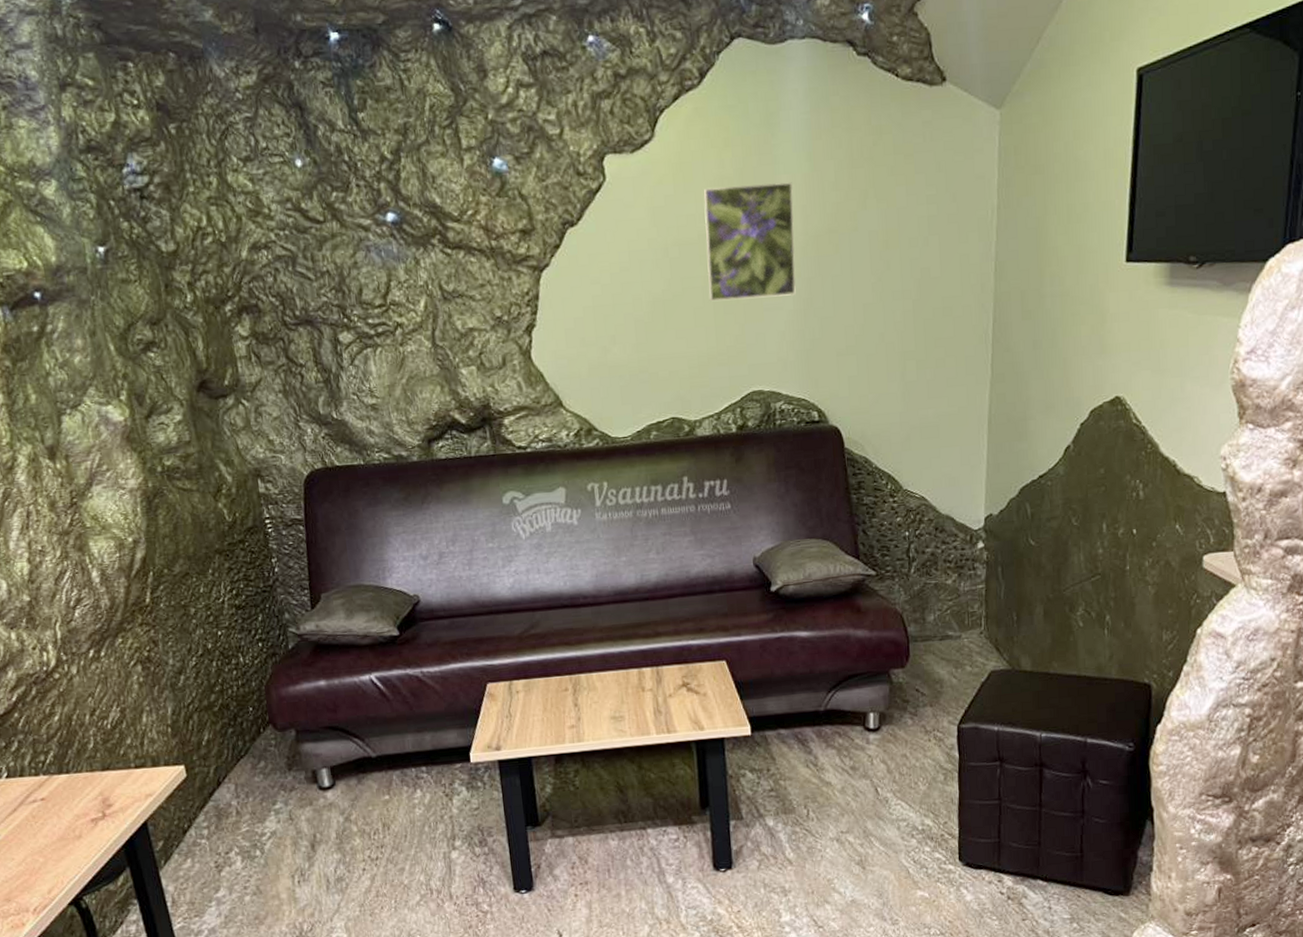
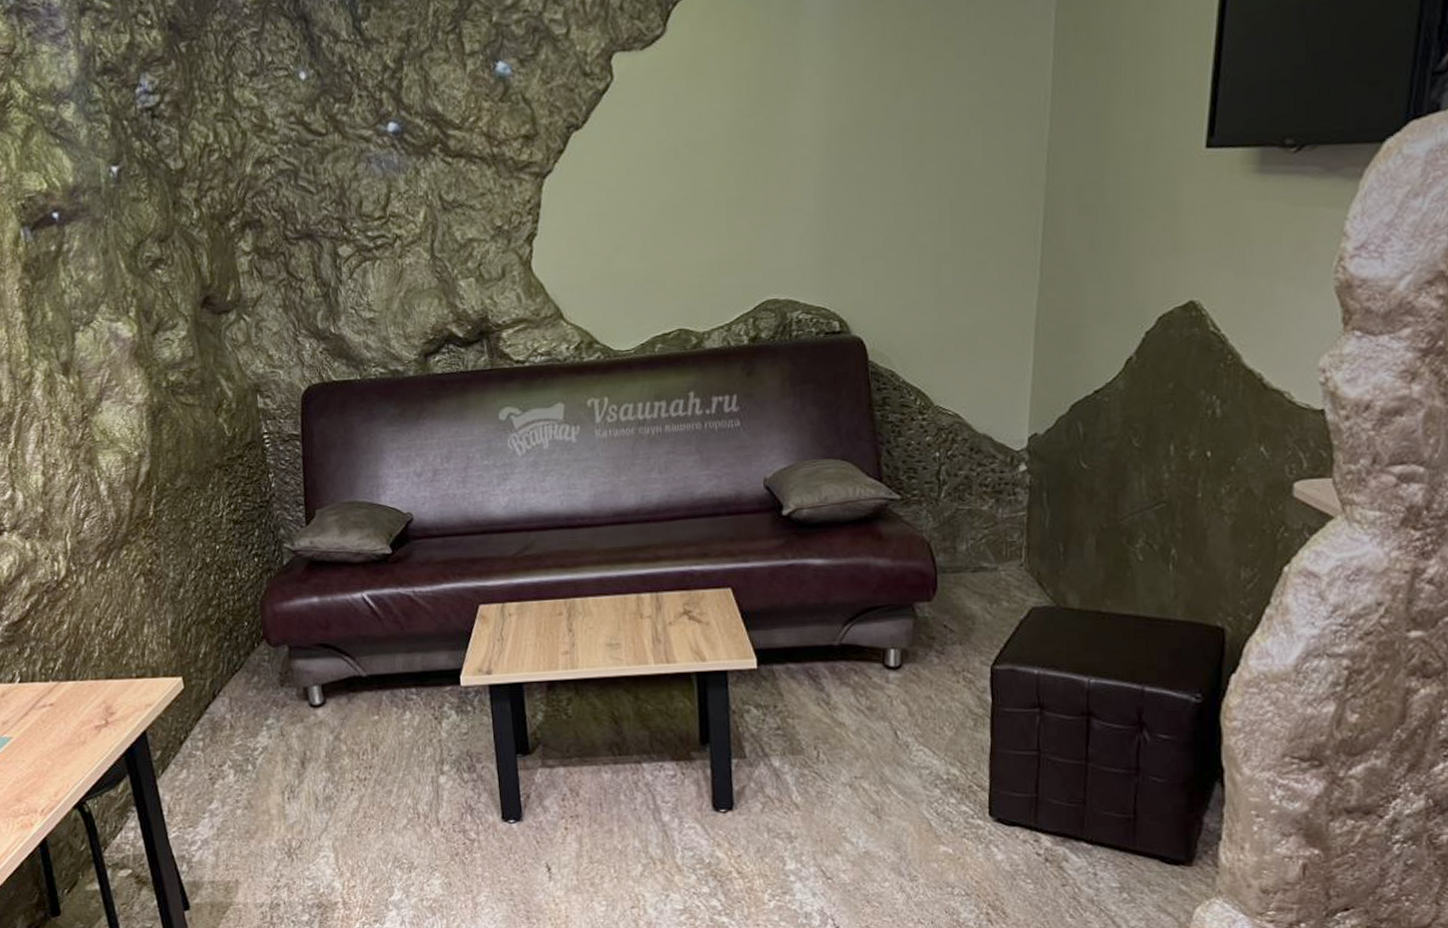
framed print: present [703,182,797,301] -> none [718,73,819,204]

